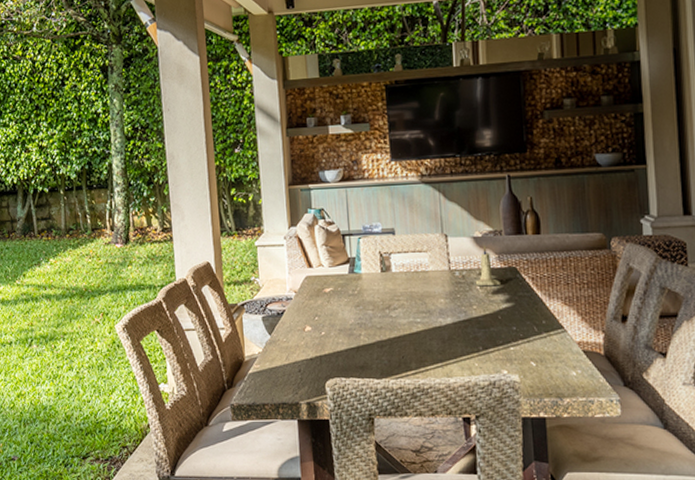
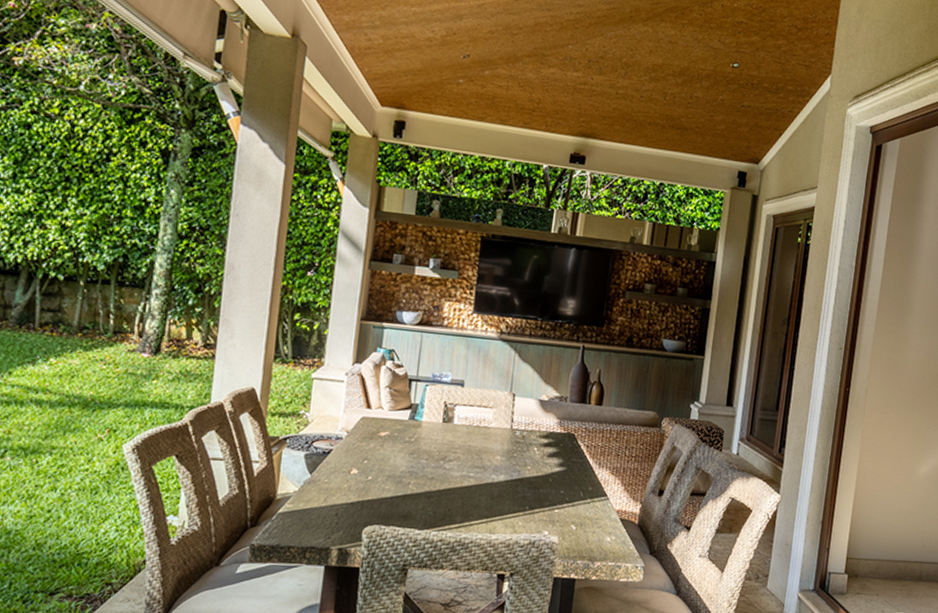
candle: present [475,246,500,287] -> none [533,410,557,450]

